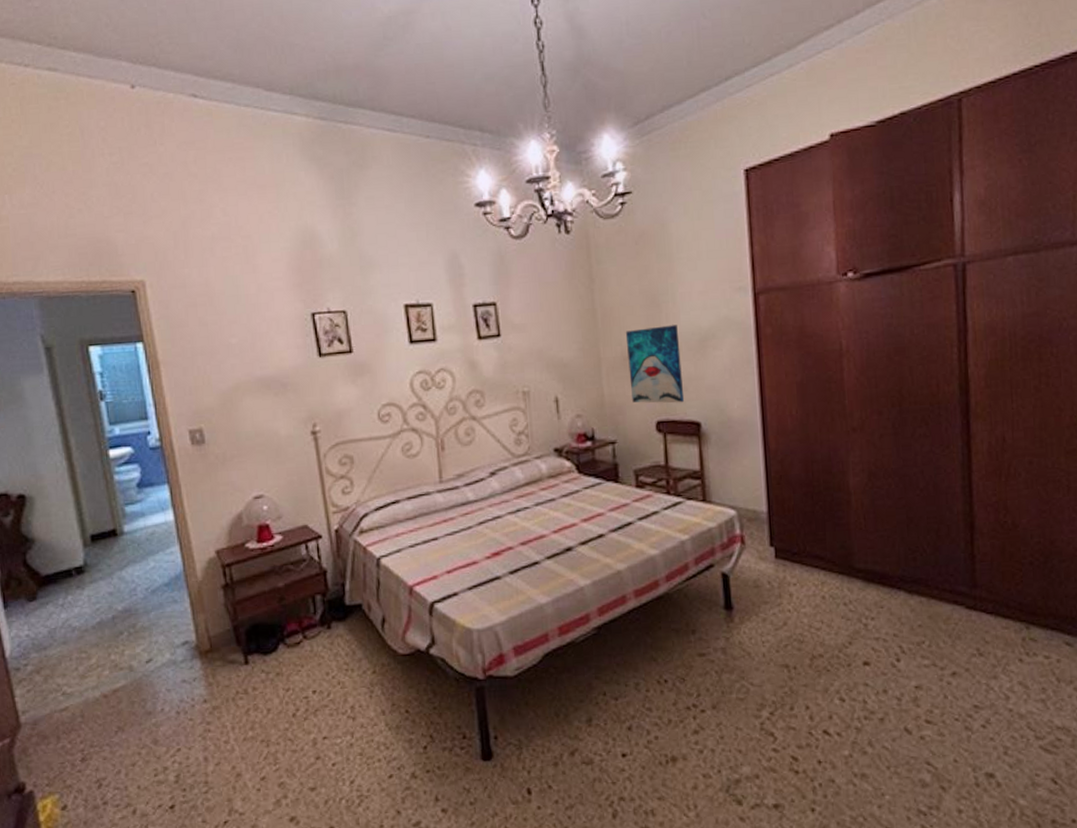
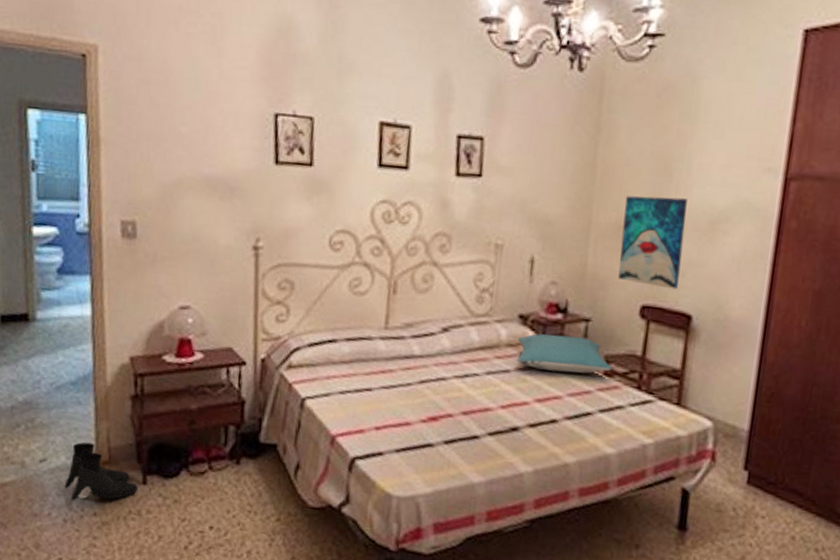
boots: none [172,635,242,693] -> present [64,442,139,501]
pillow: none [556,458,643,493] -> present [517,333,613,374]

